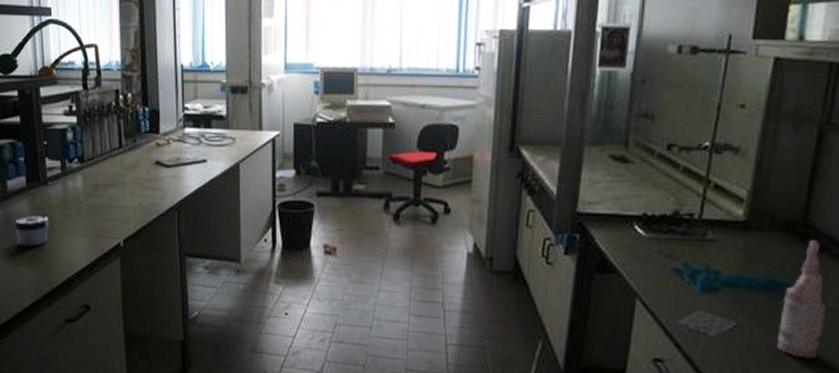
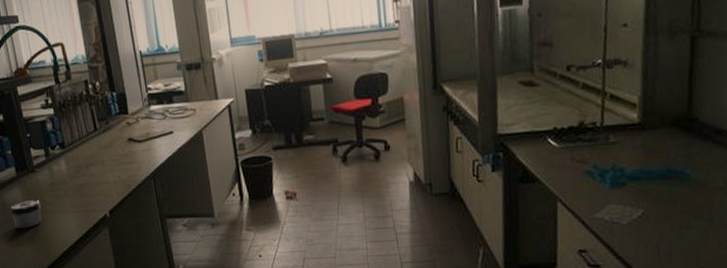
bottle: present [776,240,826,359] -> none [679,131,717,233]

